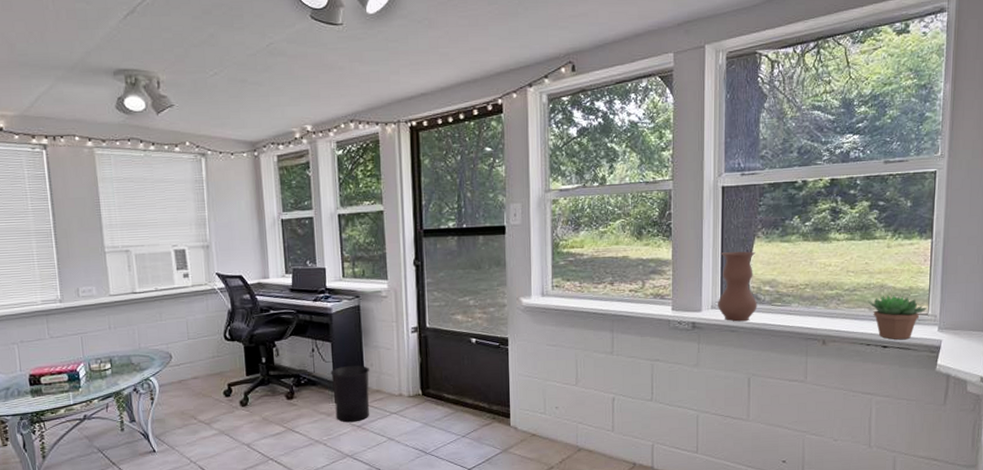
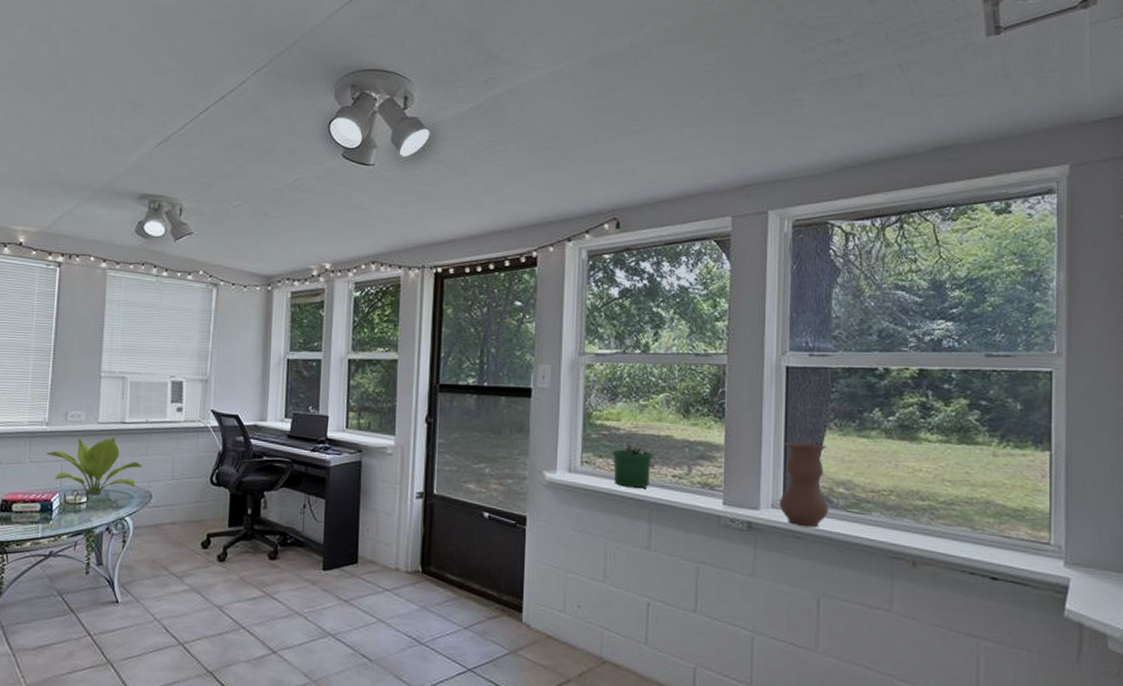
artificial plant: none [64,306,158,362] -> present [46,436,142,496]
waste bin: present [330,365,370,423] -> none [321,528,364,595]
planter: none [578,265,617,305] -> present [612,441,659,490]
succulent plant: present [868,295,927,340] -> none [970,514,1048,573]

